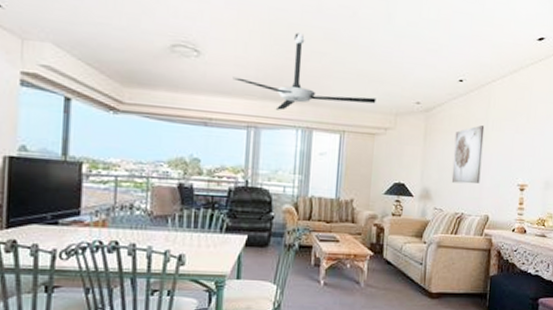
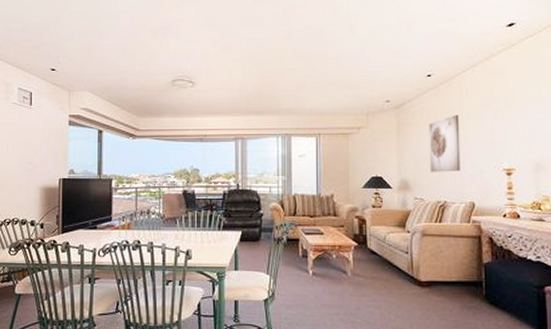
ceiling fan: present [232,32,377,111] -> none [221,55,347,122]

